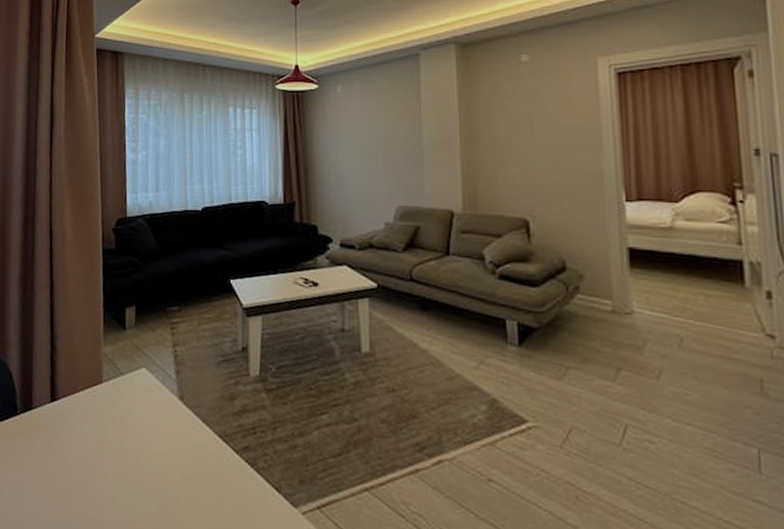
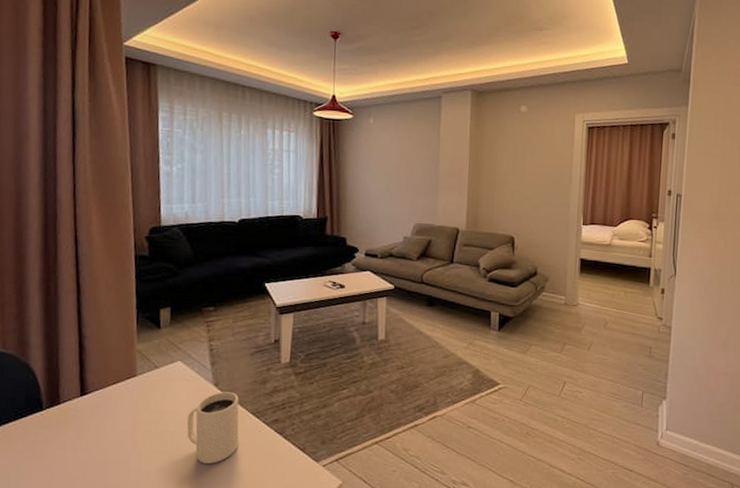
mug: none [151,407,206,496] -> present [186,392,239,464]

